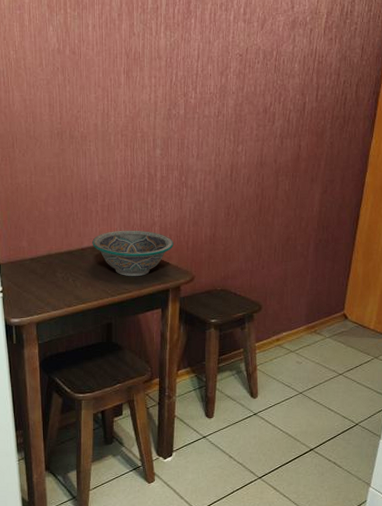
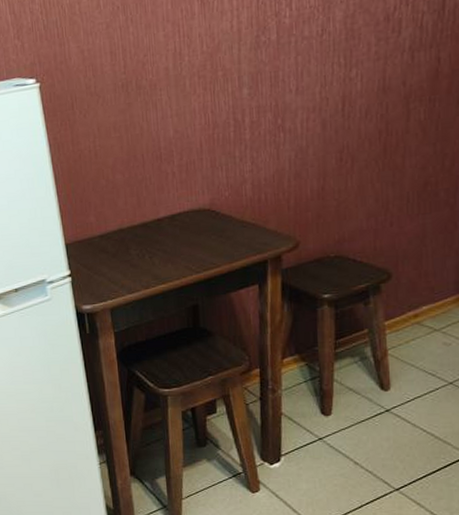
bowl: present [92,230,174,277] -> none [170,191,271,249]

